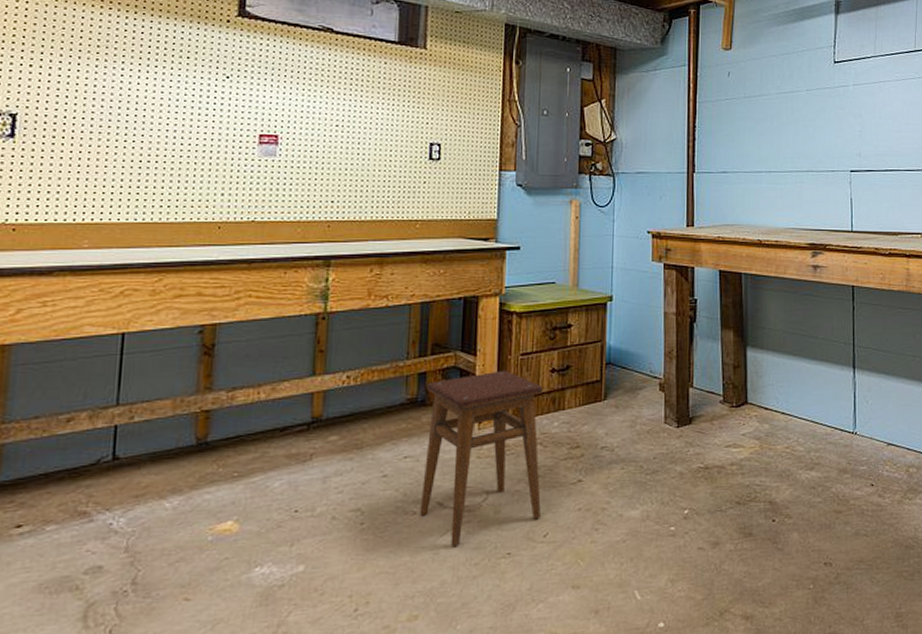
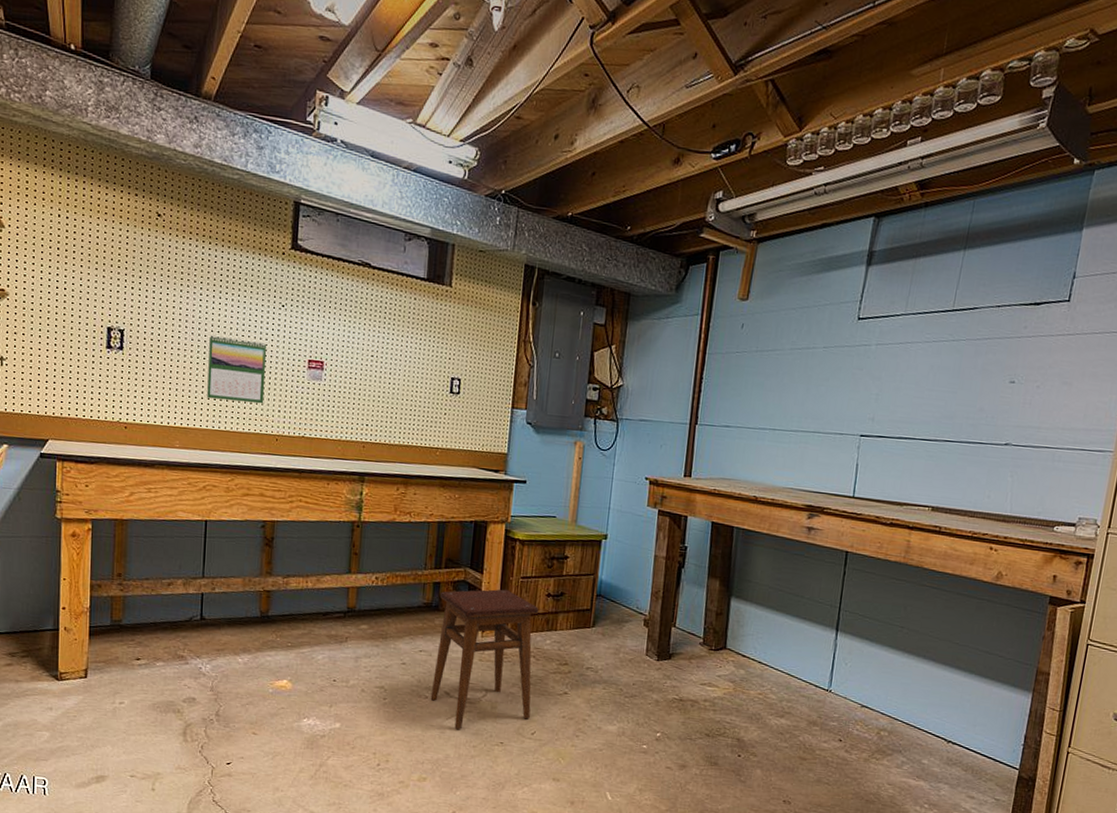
calendar: none [128,113,207,188] -> present [207,334,267,404]

